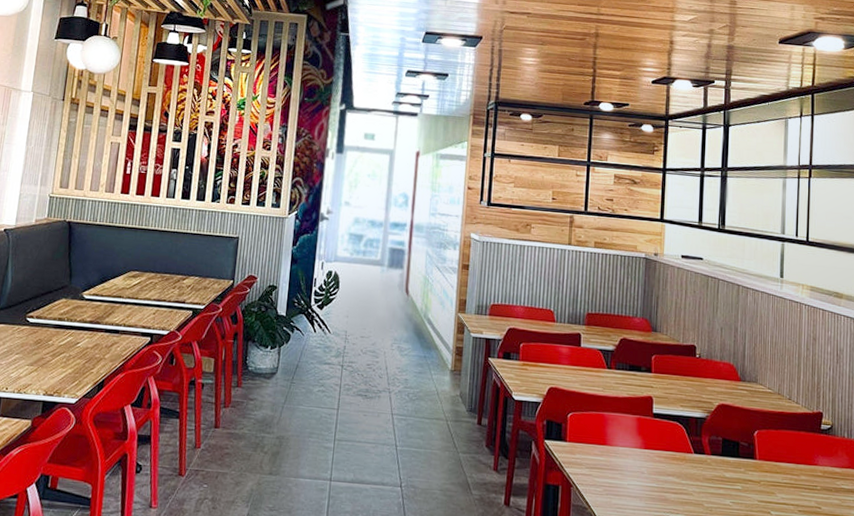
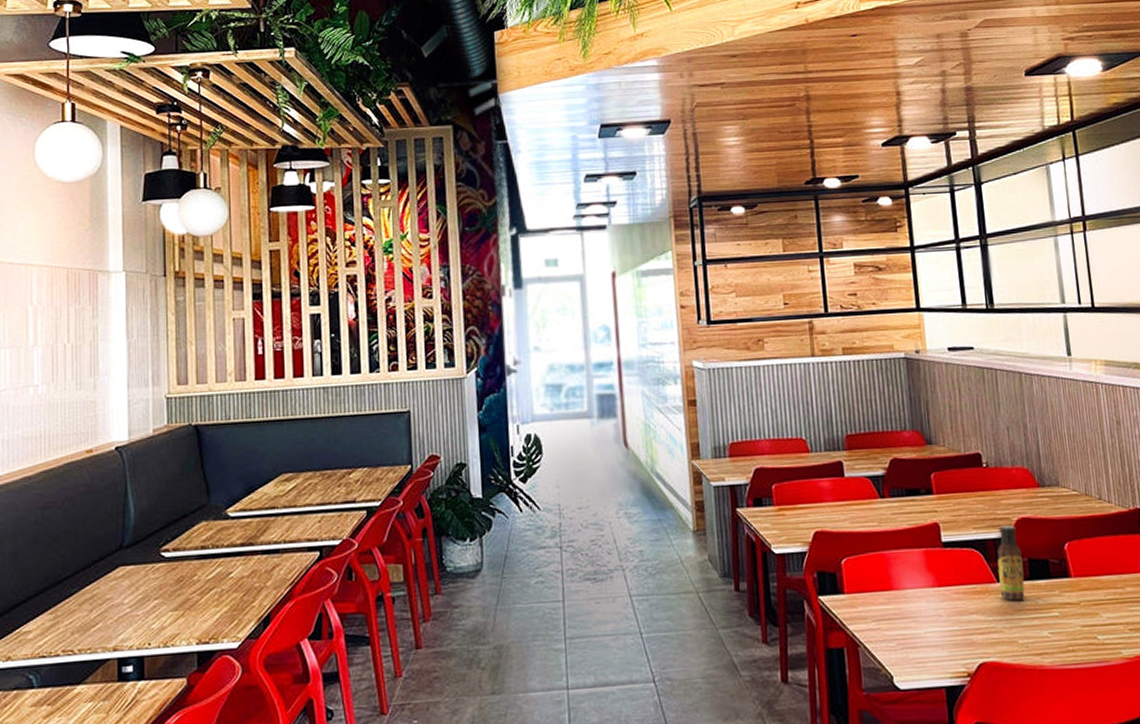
sauce bottle: none [695,407,718,471] -> present [997,524,1025,601]

